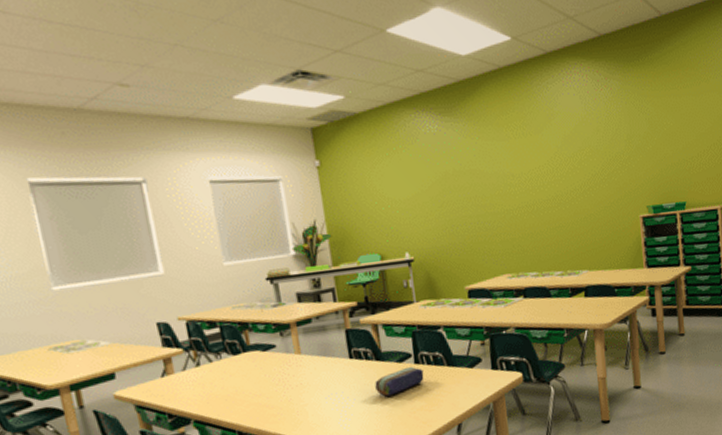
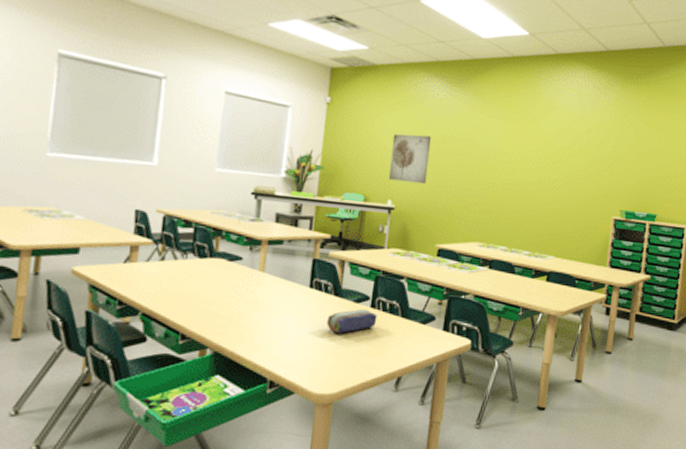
wall art: none [393,176,440,232] -> present [388,134,432,185]

